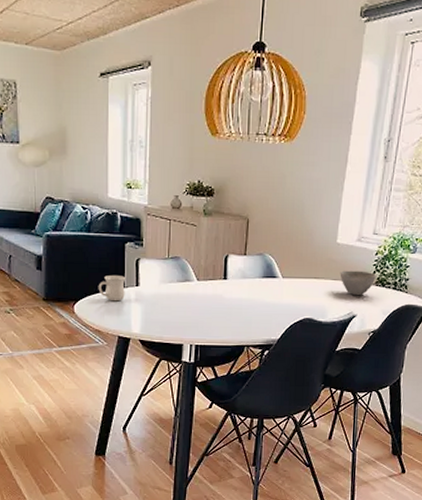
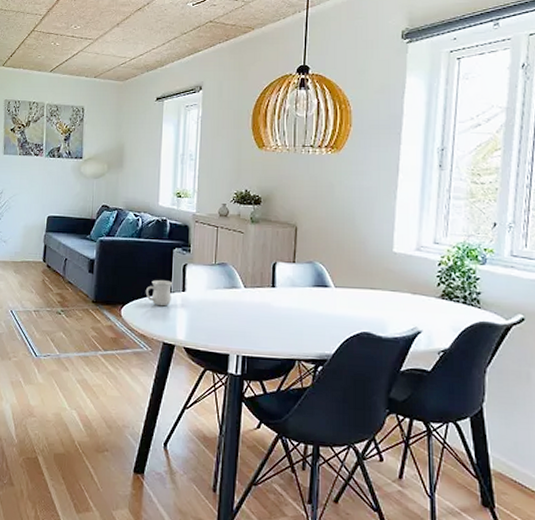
bowl: present [340,270,376,296] -> none [399,281,441,310]

